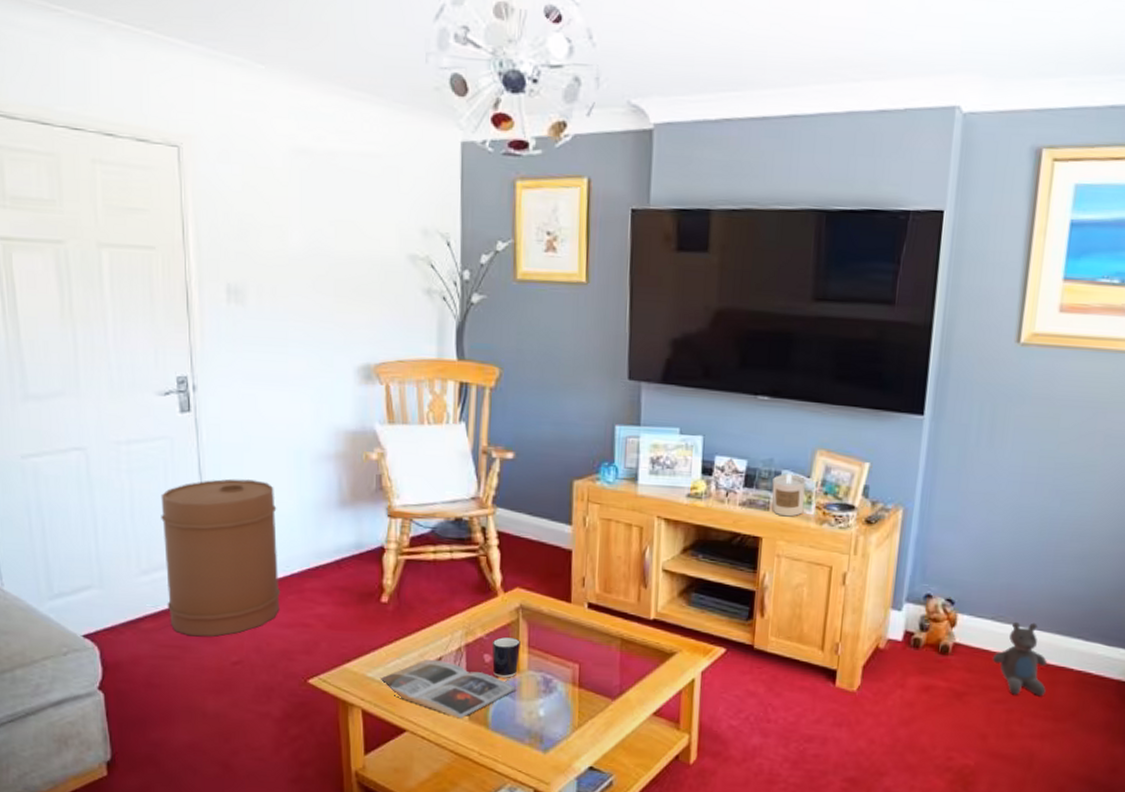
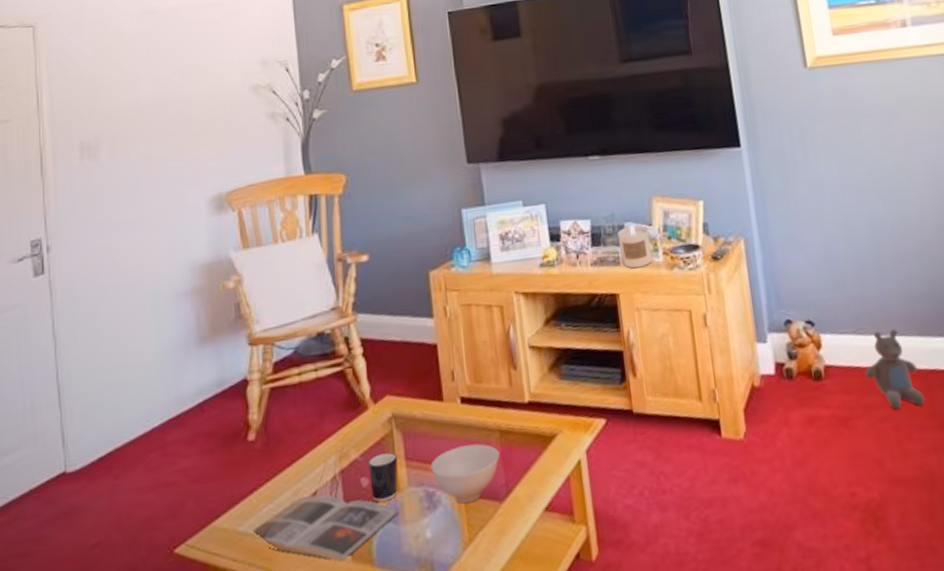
basket: present [160,478,281,637] -> none [13,332,142,525]
bowl: none [551,645,618,695] -> present [430,444,500,504]

